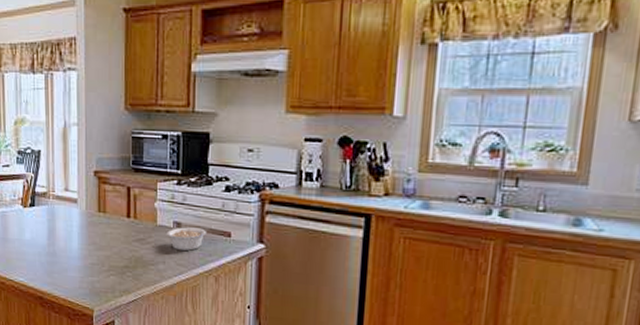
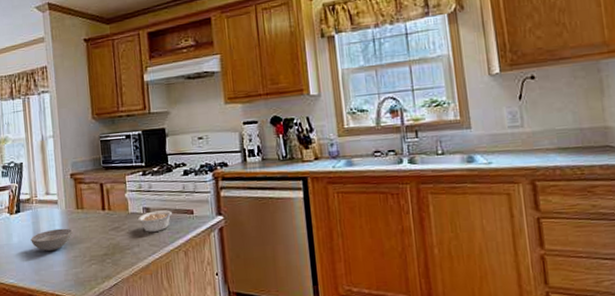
bowl: none [45,230,92,254] -> present [31,228,73,251]

